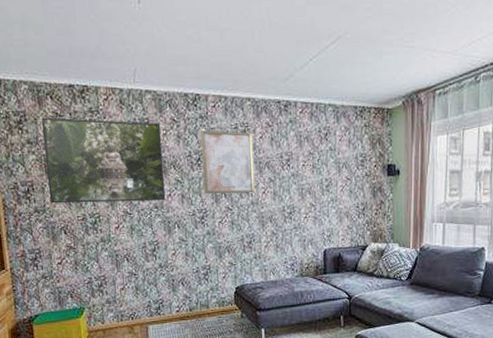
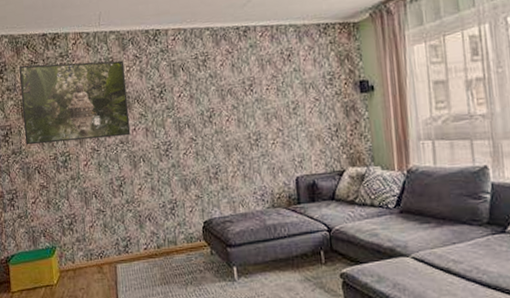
wall art: present [201,131,255,194] -> none [162,61,219,126]

